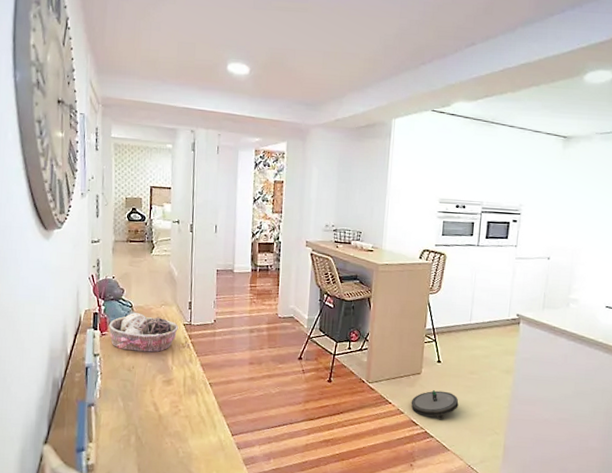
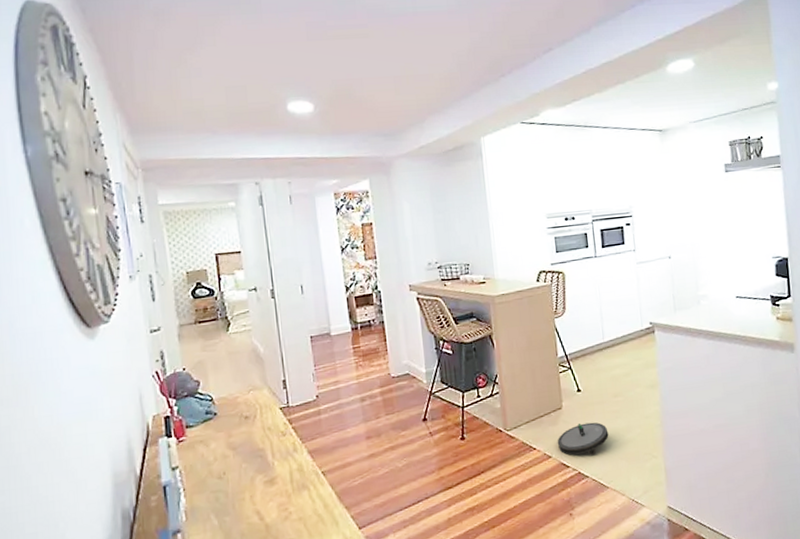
decorative basket: present [109,313,178,352] -> none [186,405,274,455]

